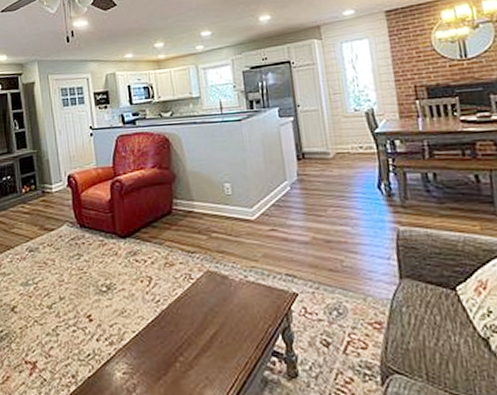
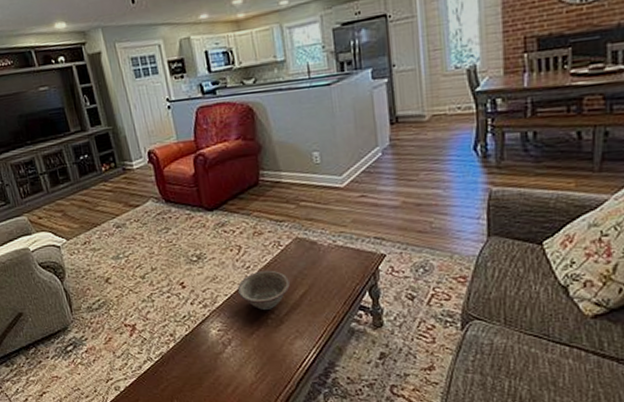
decorative bowl: none [145,305,200,351] -> present [237,270,290,310]

